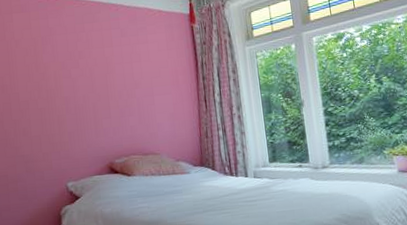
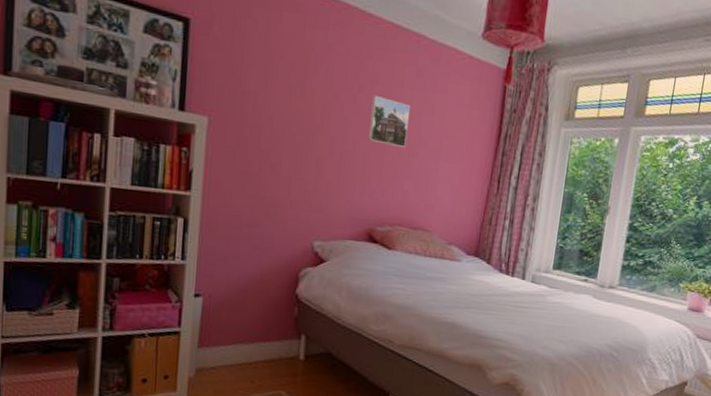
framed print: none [91,57,124,93] -> present [368,96,410,148]

